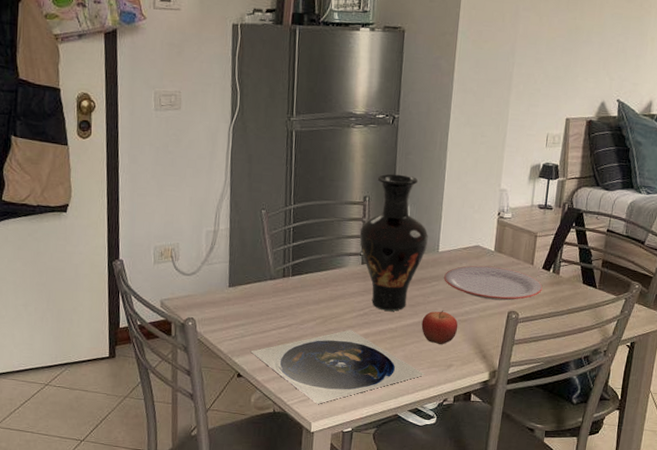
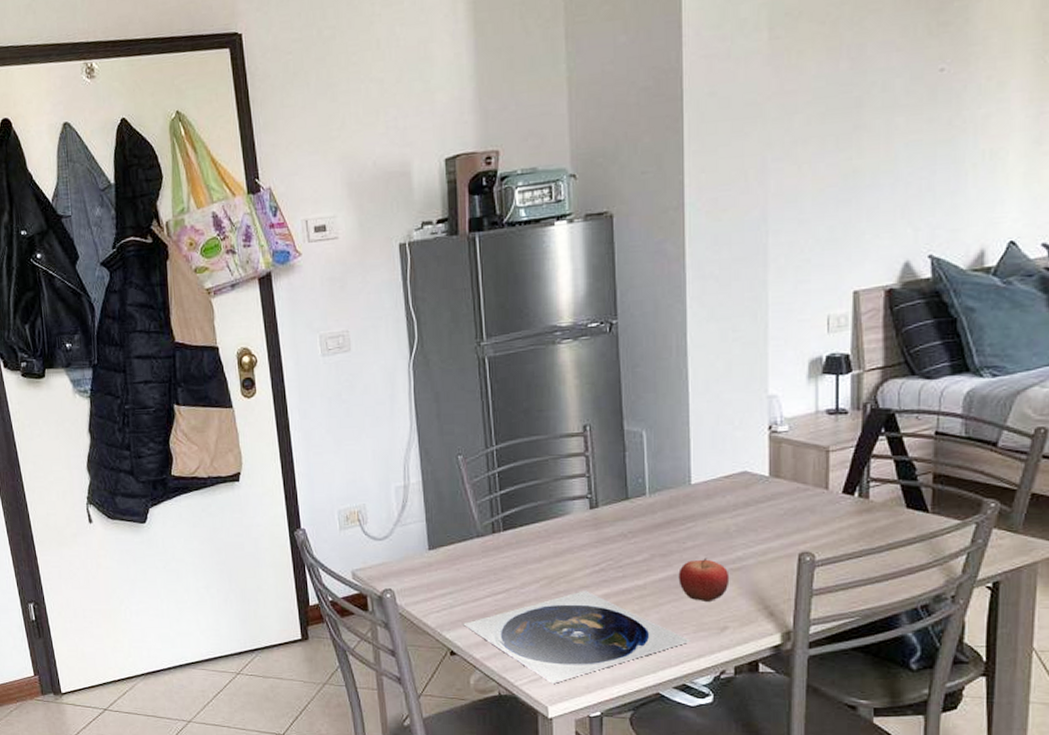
vase: present [359,173,428,311] -> none [583,393,674,564]
plate: present [444,265,543,301] -> none [703,496,846,540]

